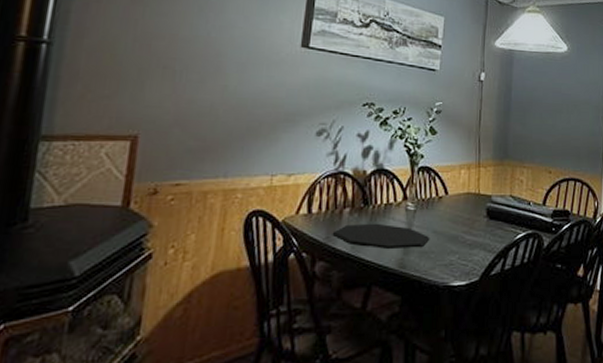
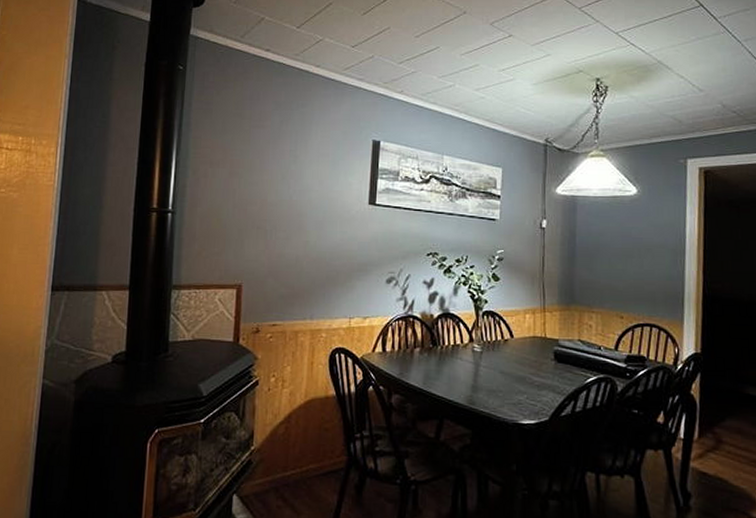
placemat: present [332,223,430,250] -> none [405,362,498,387]

